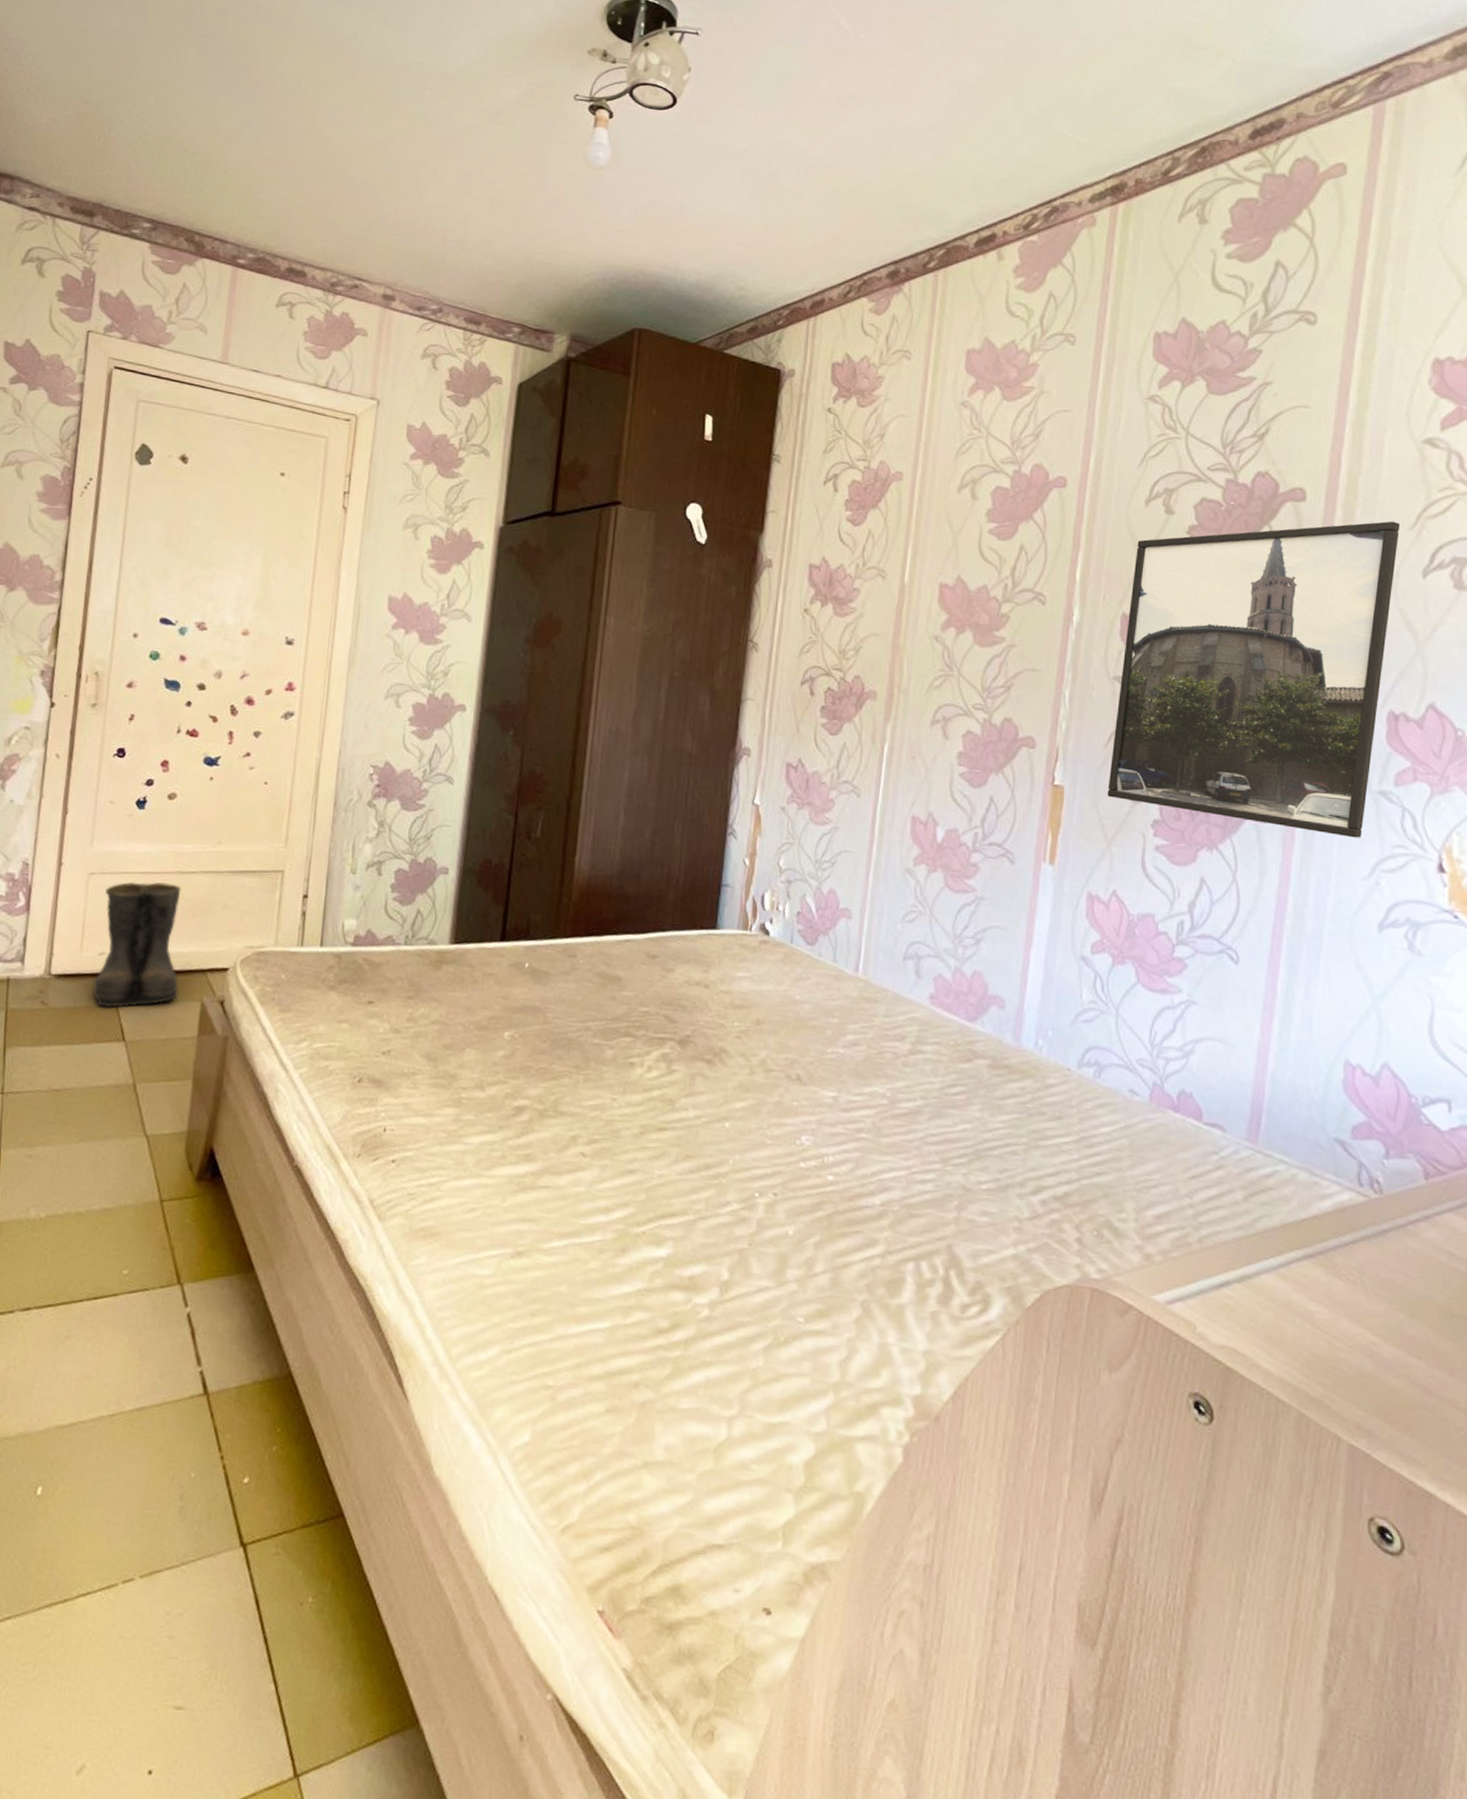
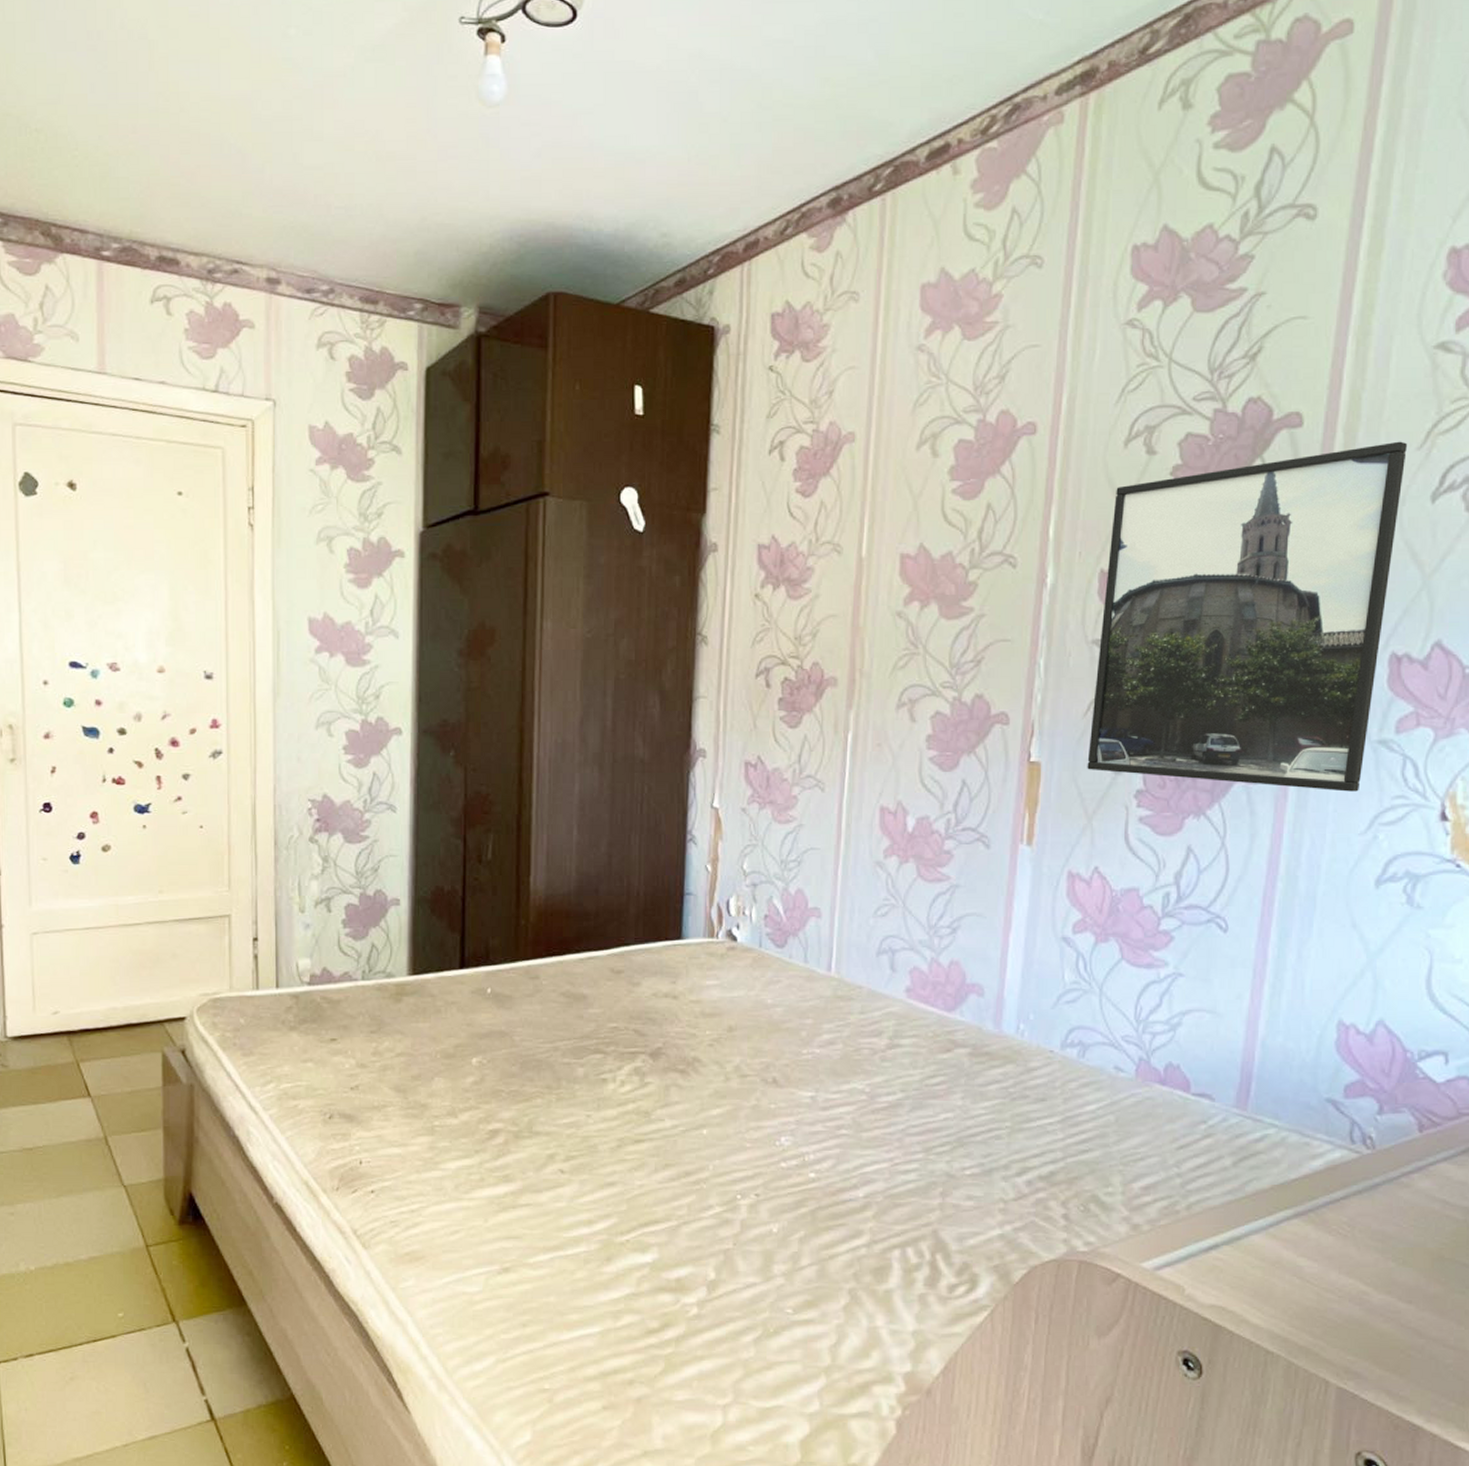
boots: present [93,881,181,1008] -> none [51,936,138,1066]

